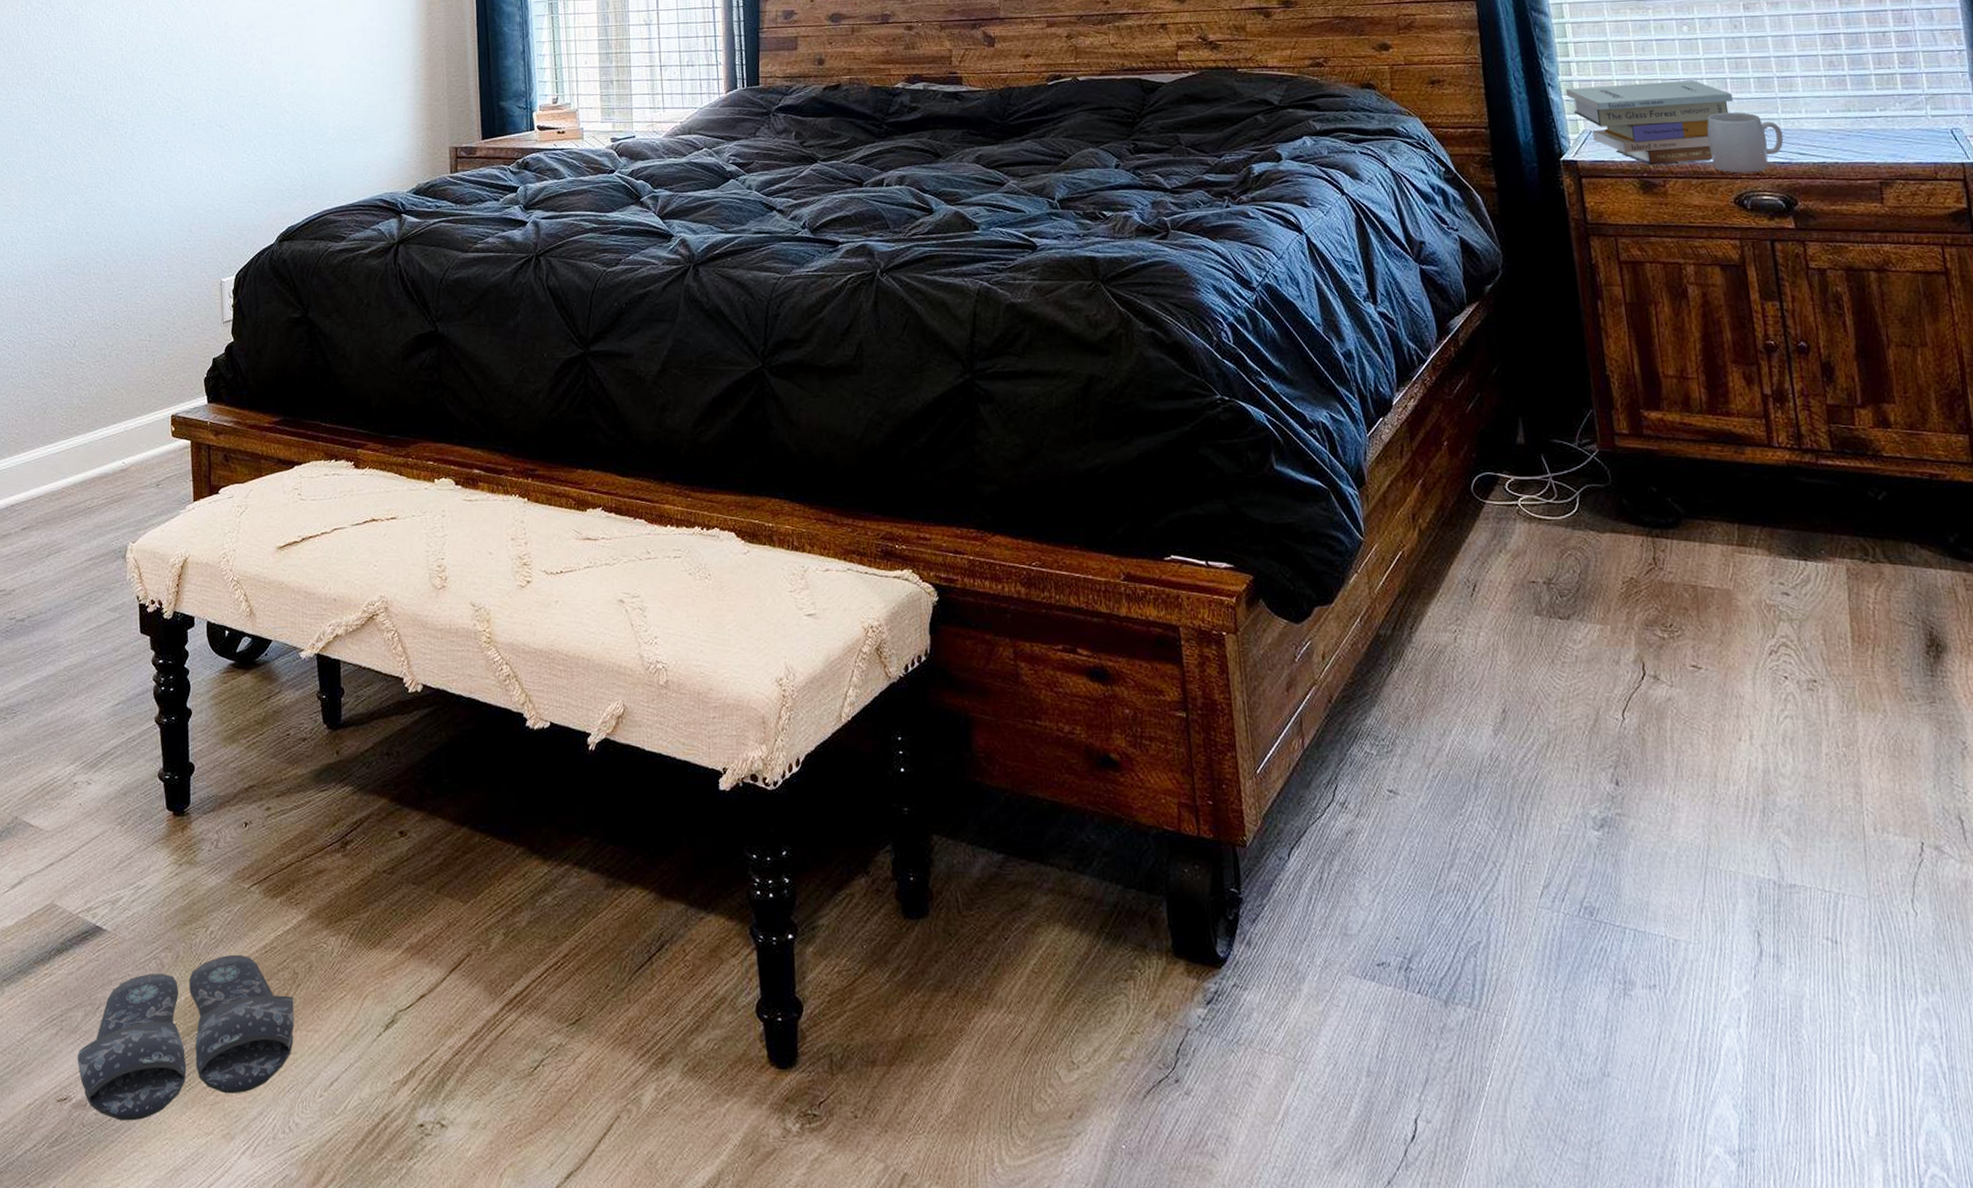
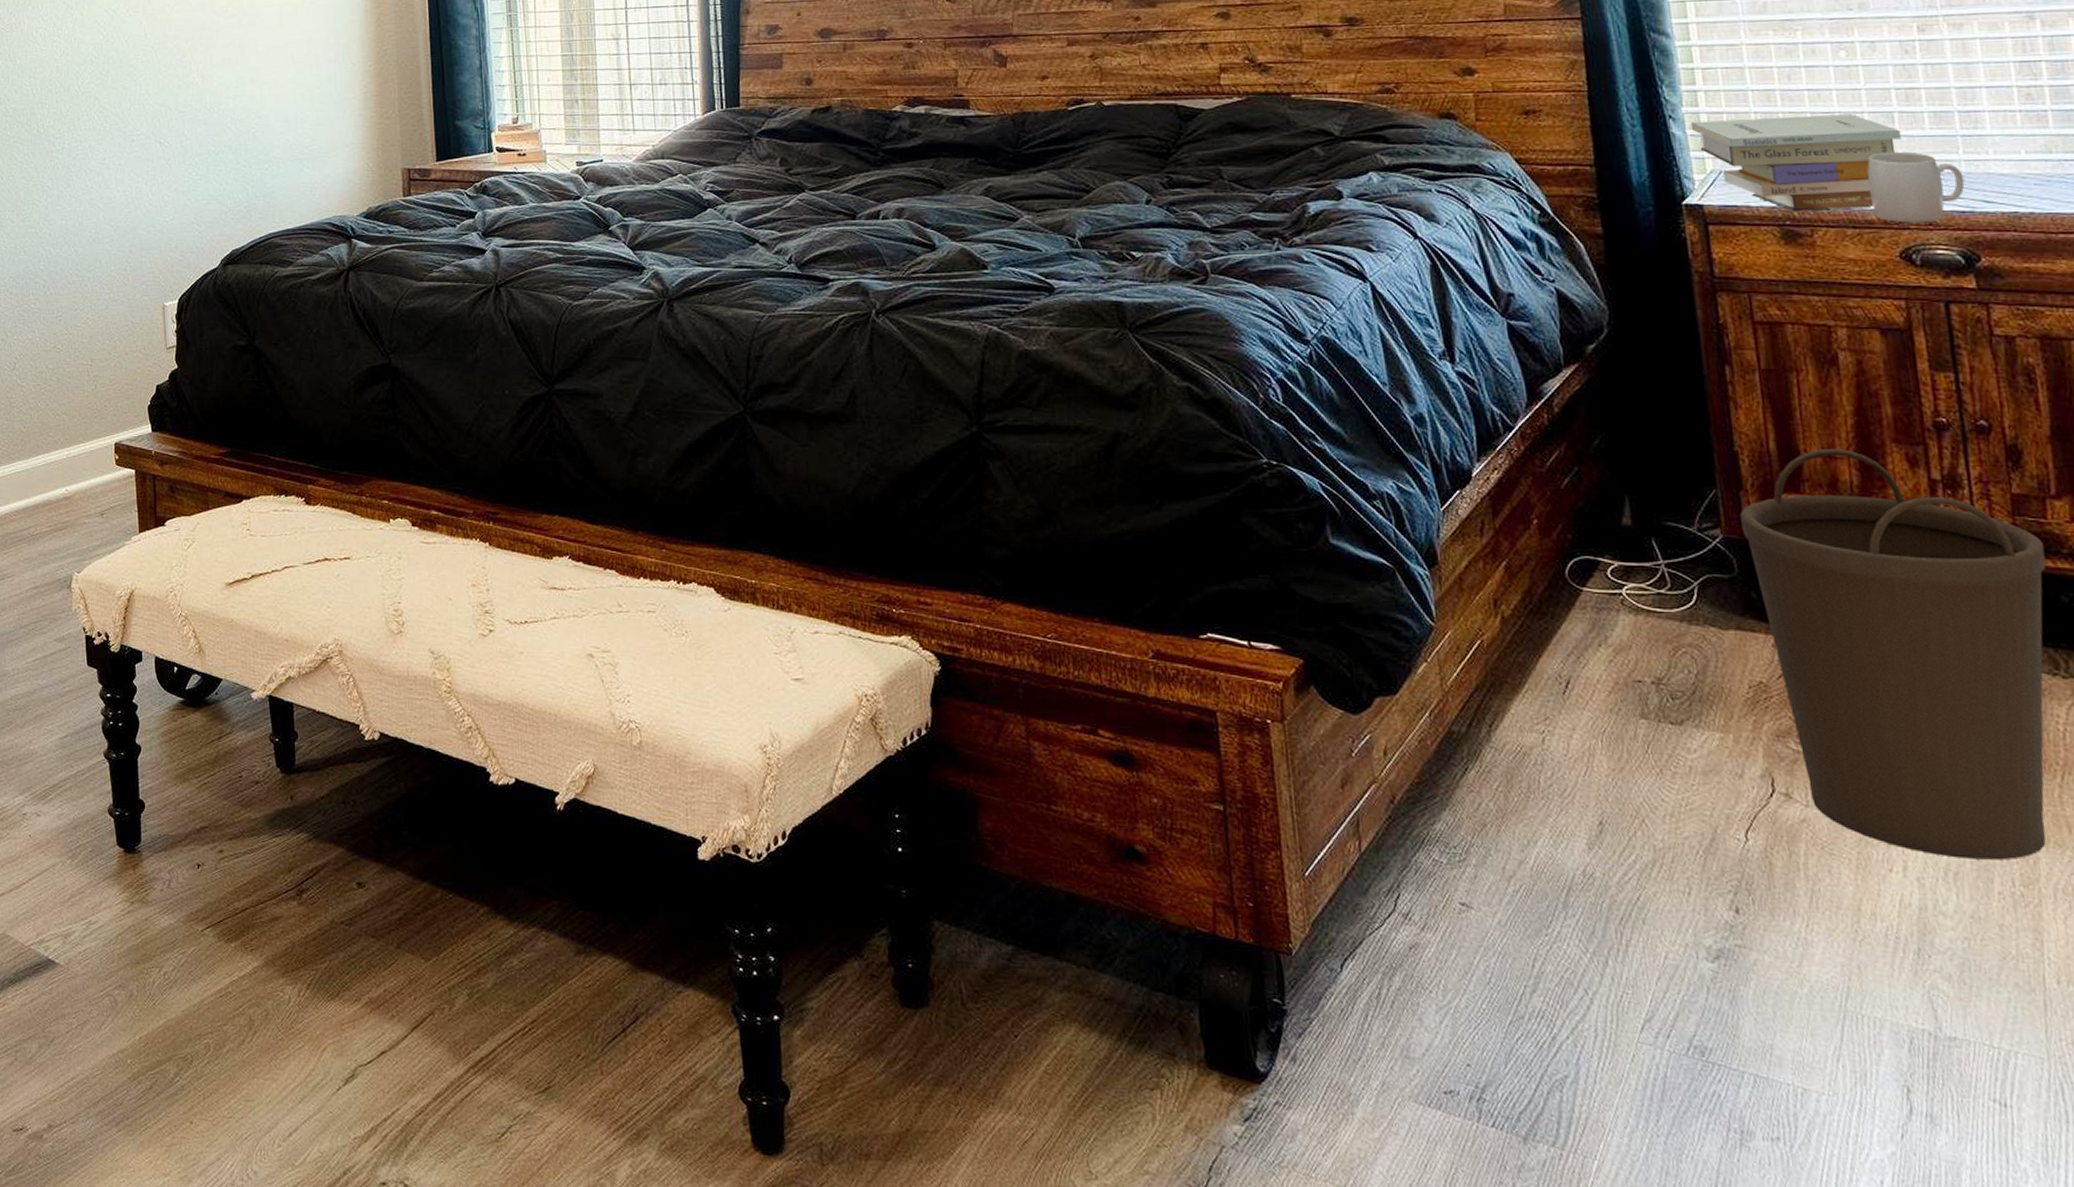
slippers: present [77,954,295,1121] -> none [32,996,252,1157]
basket: none [1612,369,1862,726] -> present [1740,448,2046,860]

